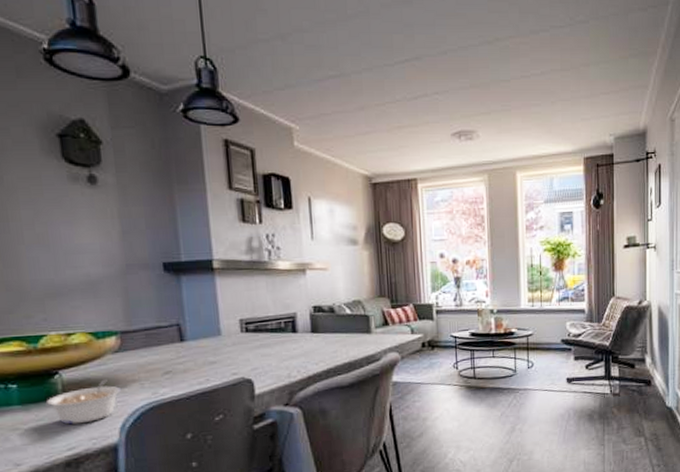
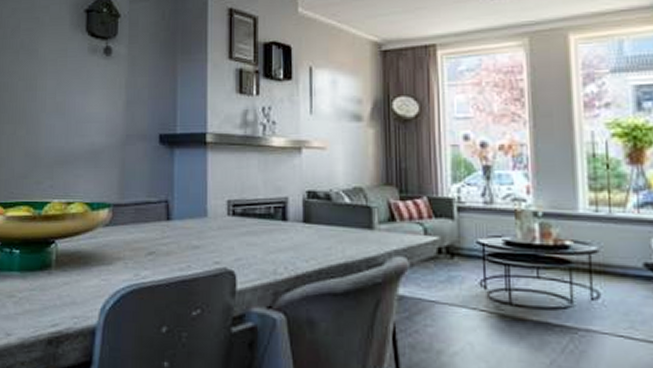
legume: present [47,379,122,425] -> none [41,253,107,299]

